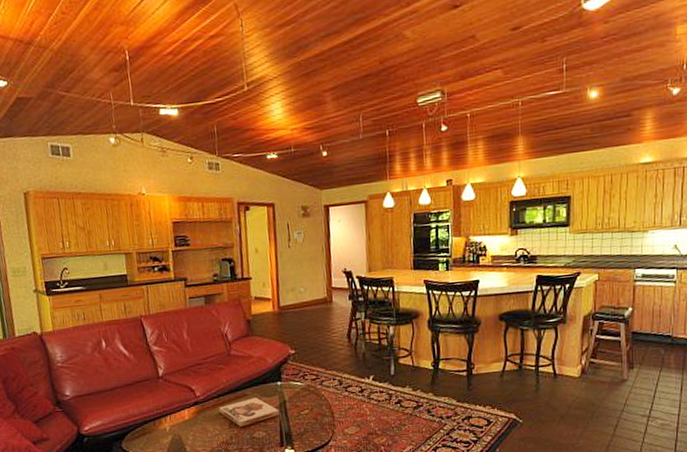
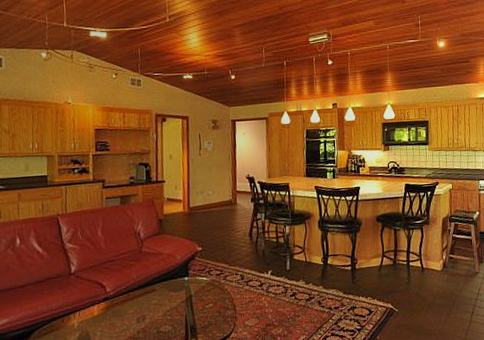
board game: present [218,397,280,427] -> none [127,292,186,321]

